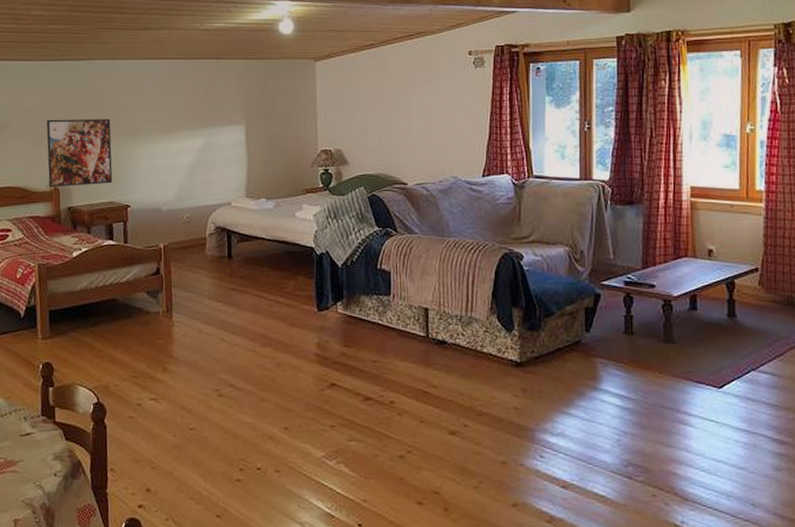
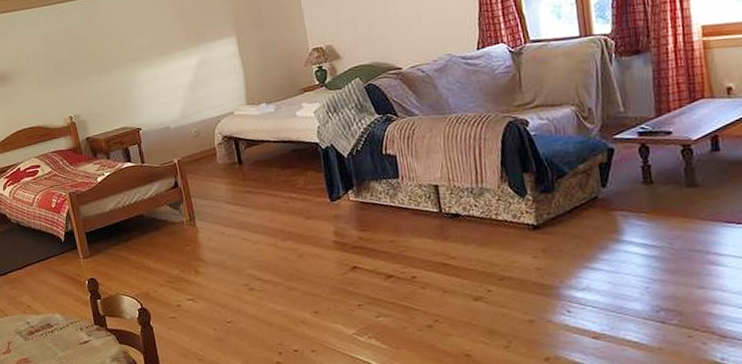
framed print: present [46,118,113,188] -> none [53,50,122,123]

